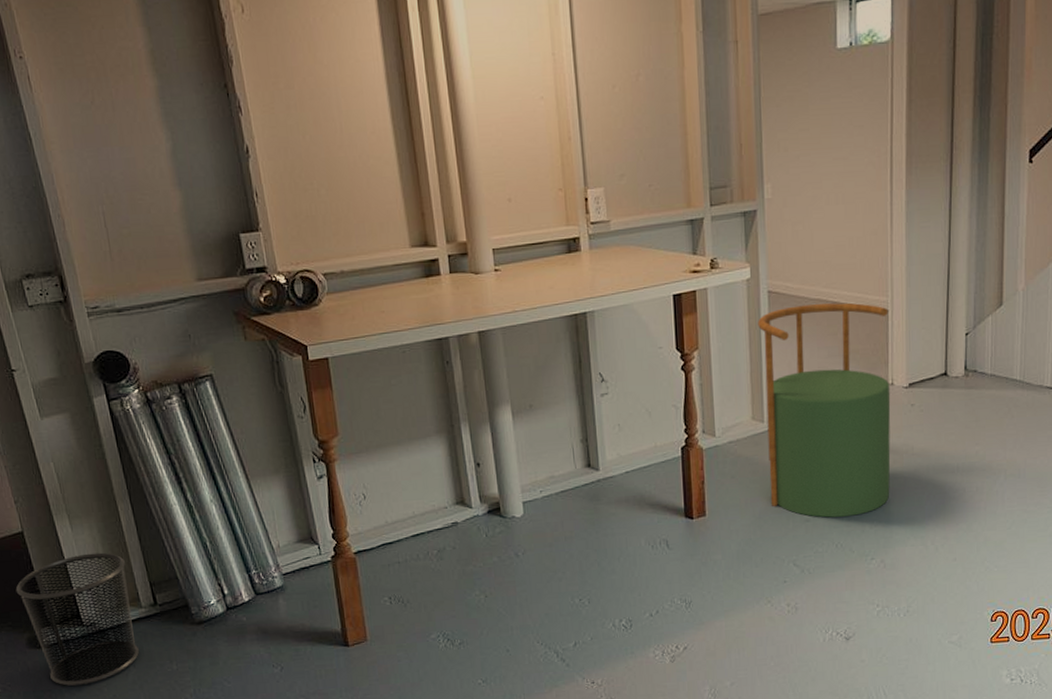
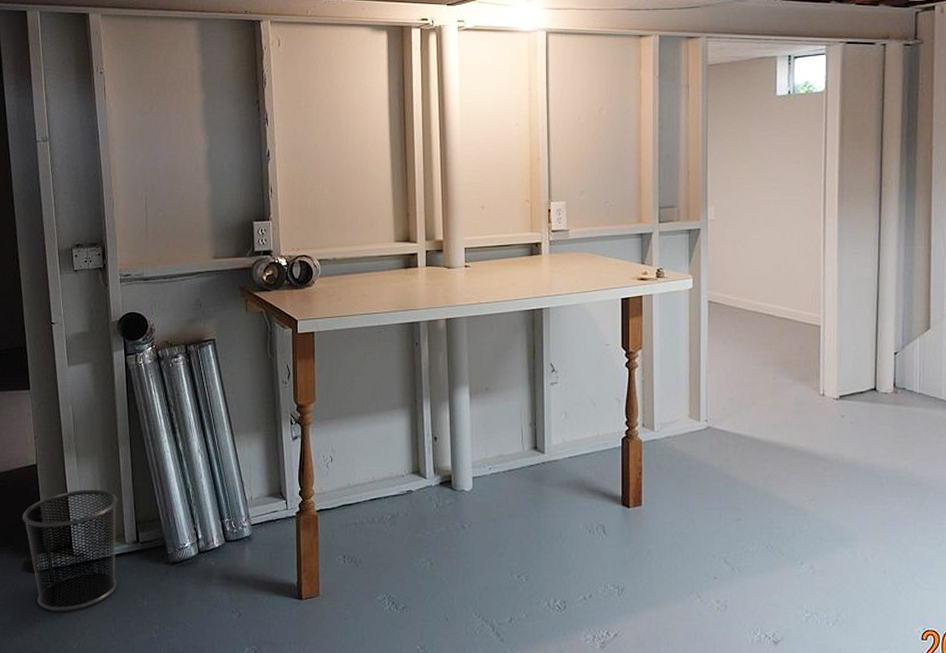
stool: present [758,302,891,518] -> none [698,316,822,519]

